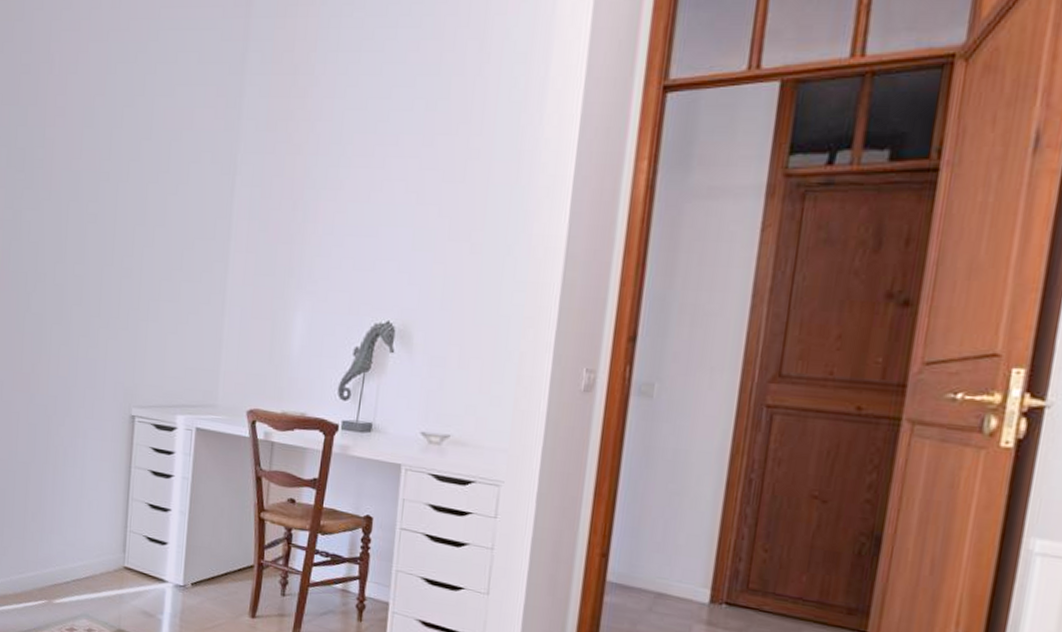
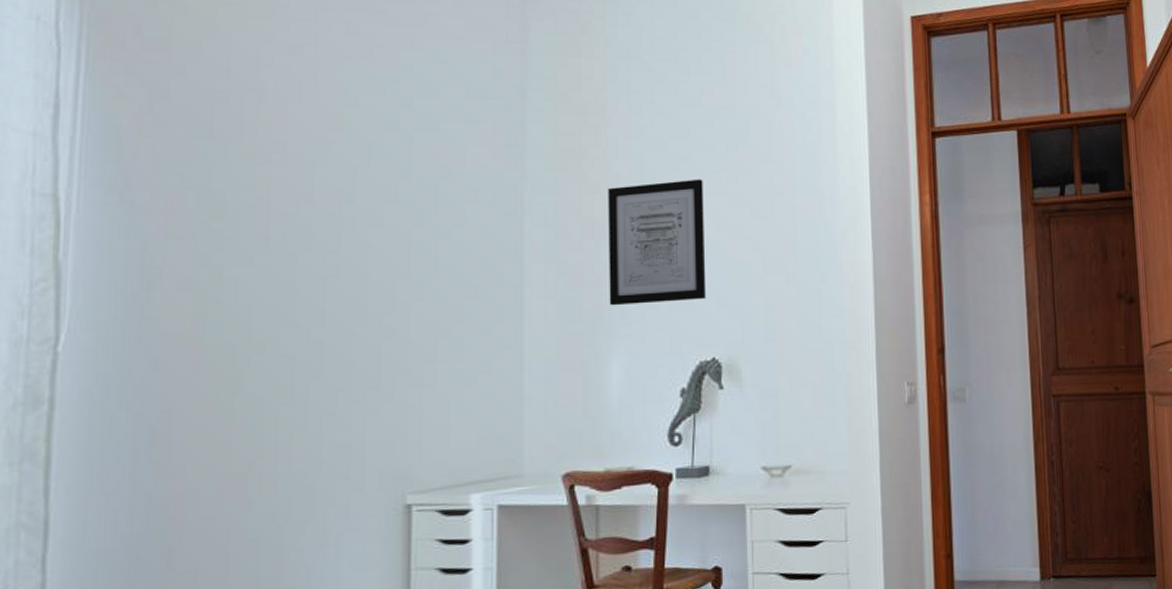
wall art: none [299,140,399,264] -> present [608,179,707,306]

